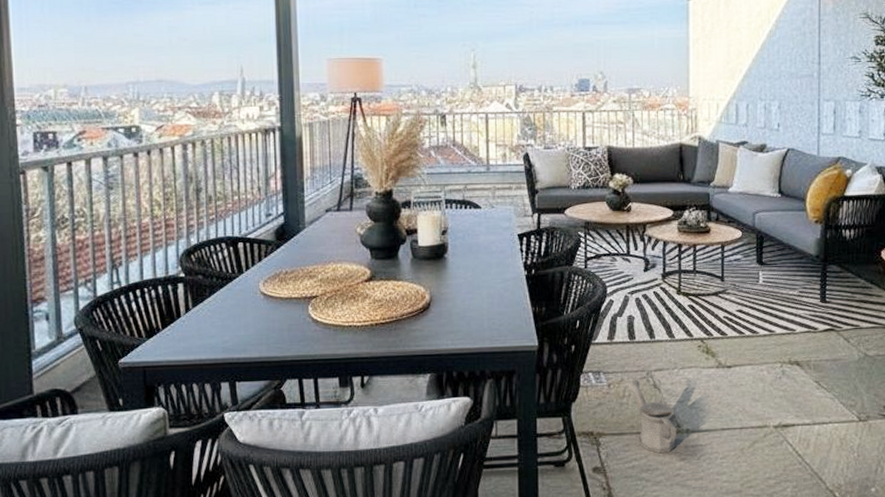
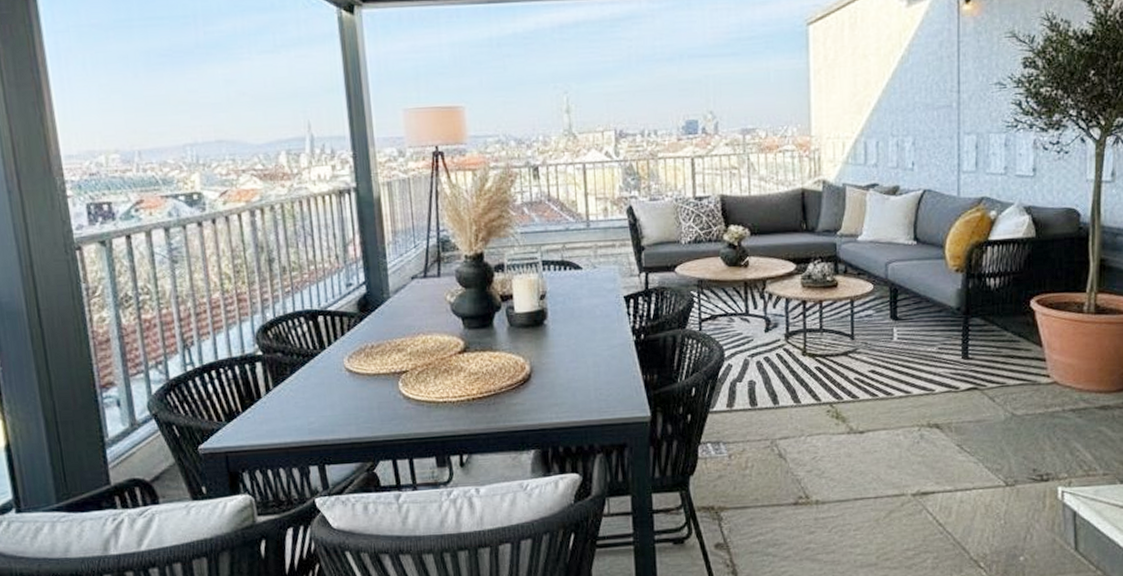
watering can: present [629,380,677,454] -> none [752,449,805,527]

